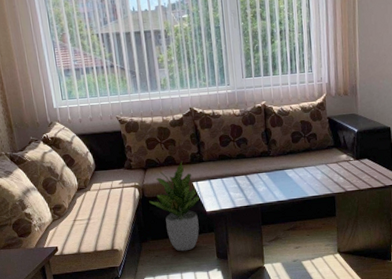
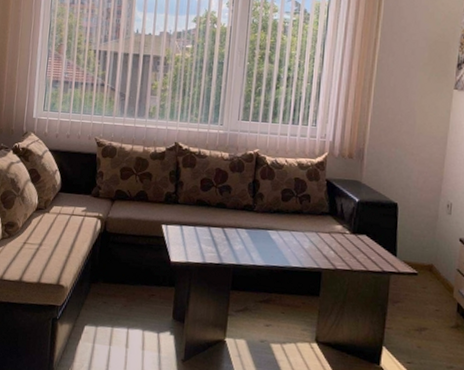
potted plant: present [149,162,200,252] -> none [110,199,168,304]

